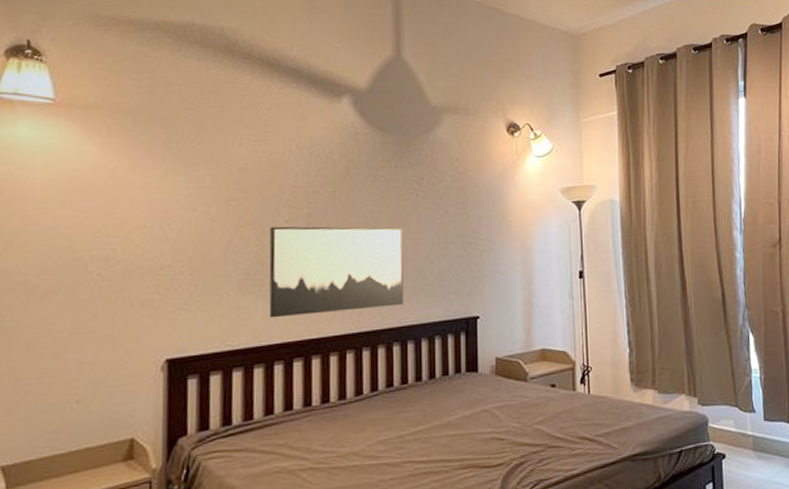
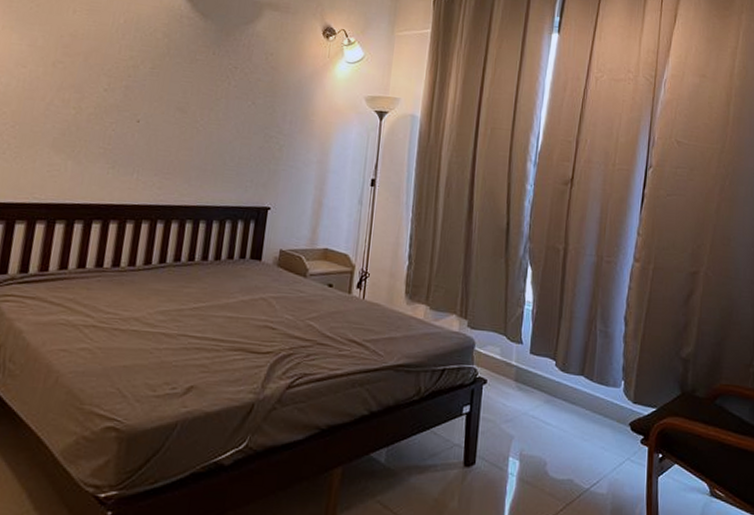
wall art: present [269,226,403,318] -> none [76,93,212,186]

